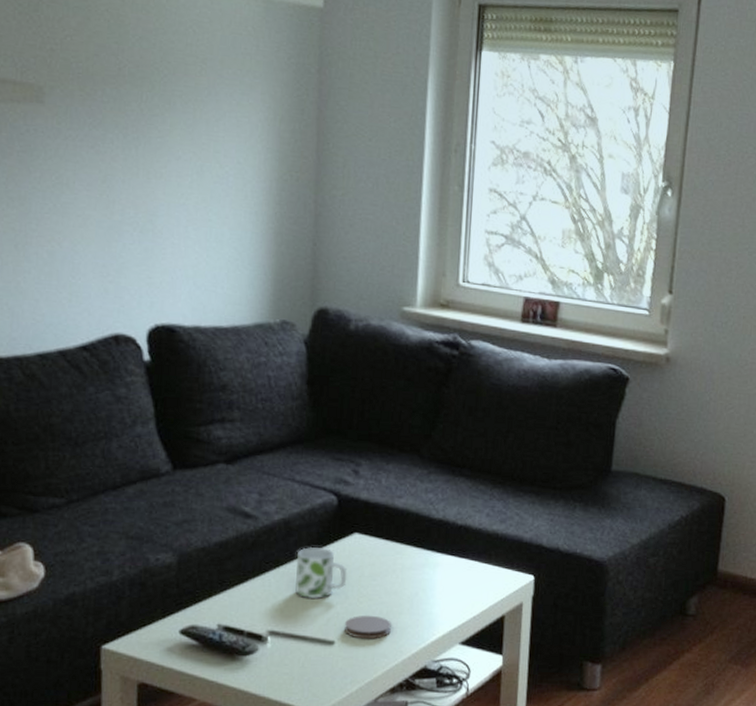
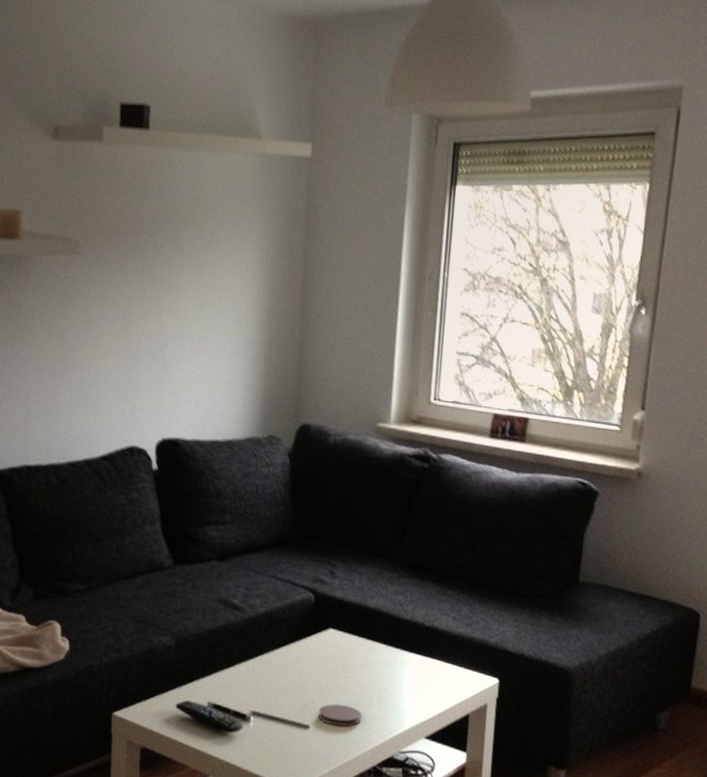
mug: present [295,547,347,599] -> none [276,639,322,686]

